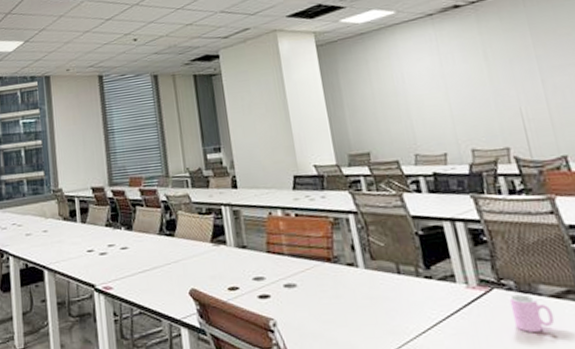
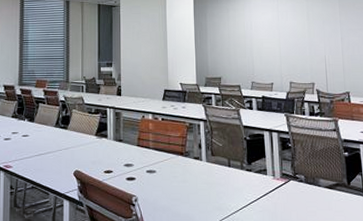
cup: present [508,294,555,332] -> none [299,185,326,211]

